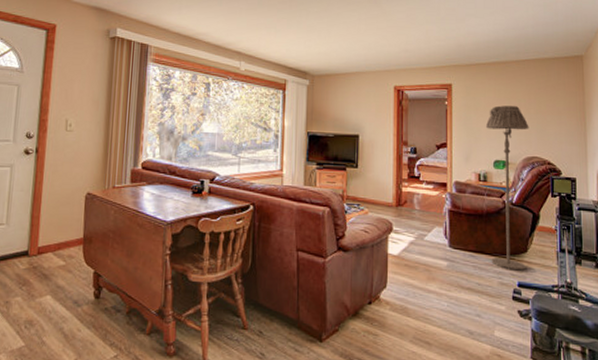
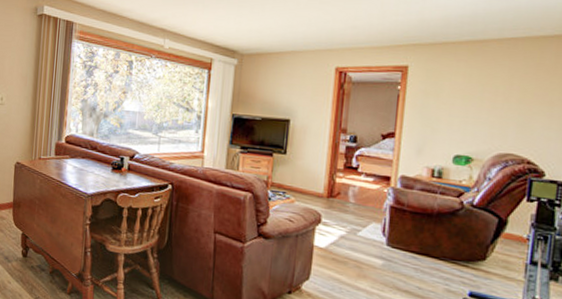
floor lamp: present [485,105,529,271] -> none [437,92,507,280]

